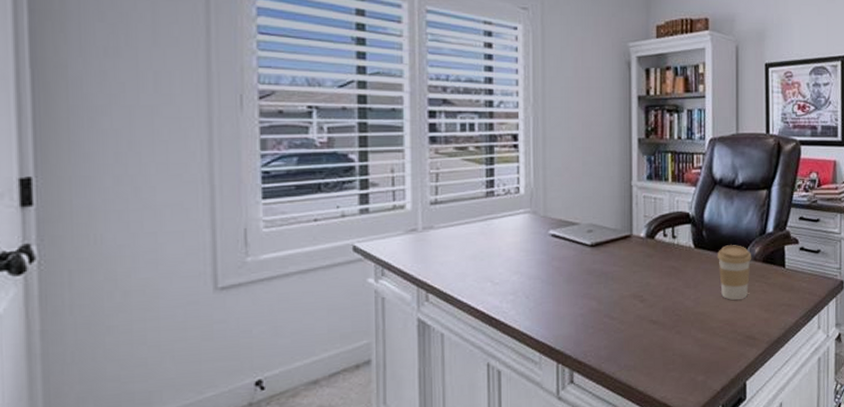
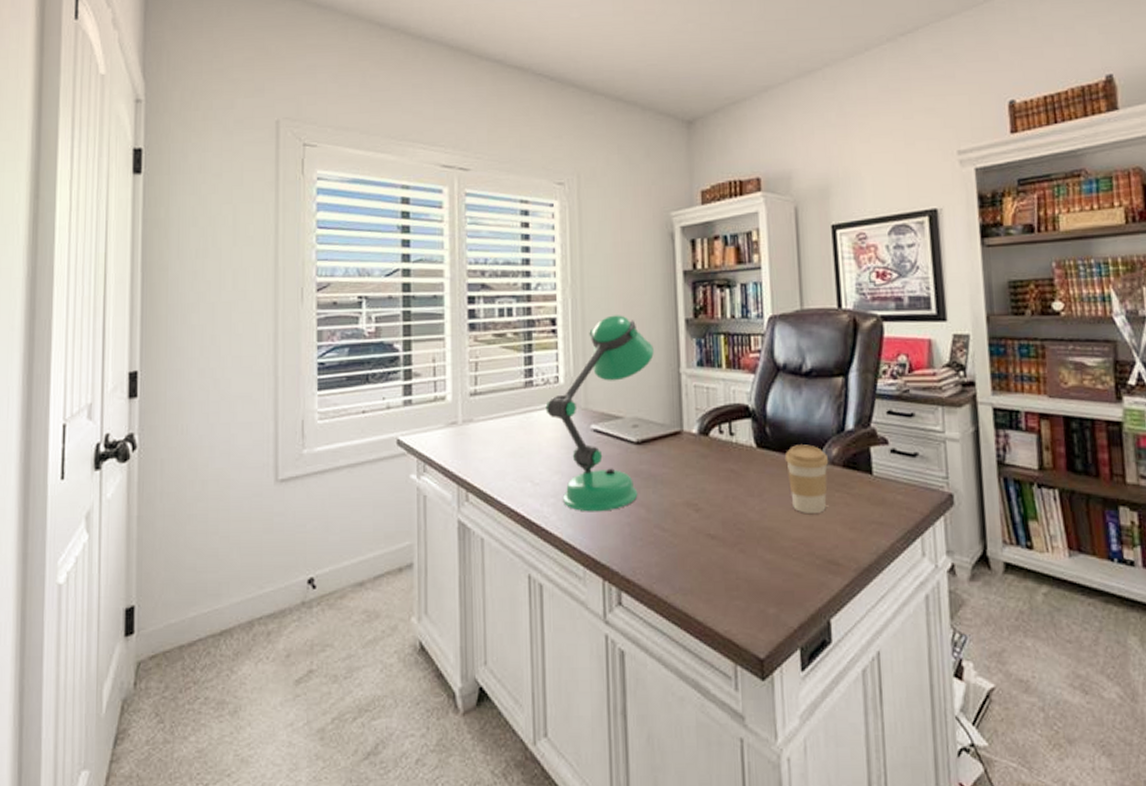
desk lamp: none [506,133,609,306] -> present [545,315,654,512]

